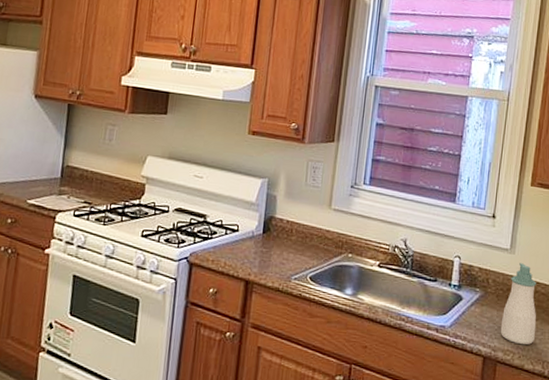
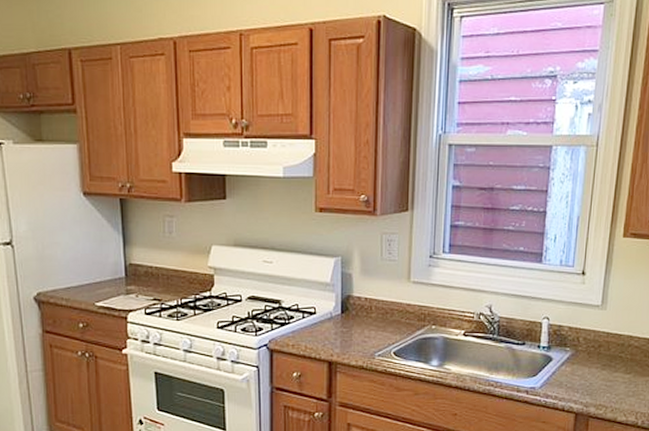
soap bottle: present [500,263,537,345] -> none [592,318,630,399]

